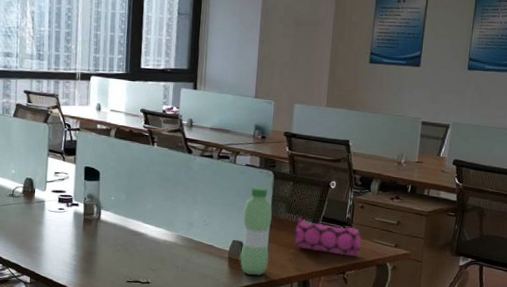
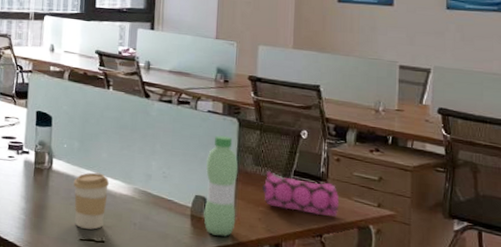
coffee cup: none [120,221,154,273] -> present [73,172,110,230]

